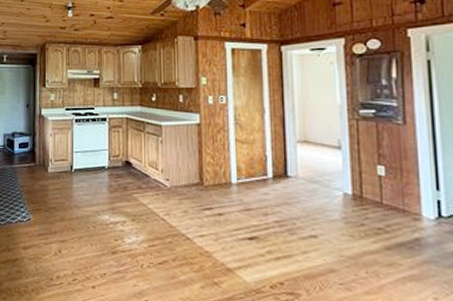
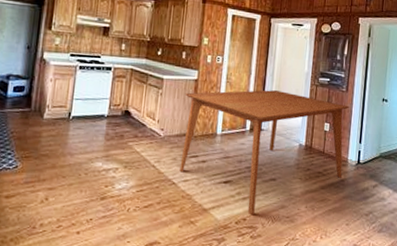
dining table: none [188,129,415,280] -> present [179,90,350,216]

